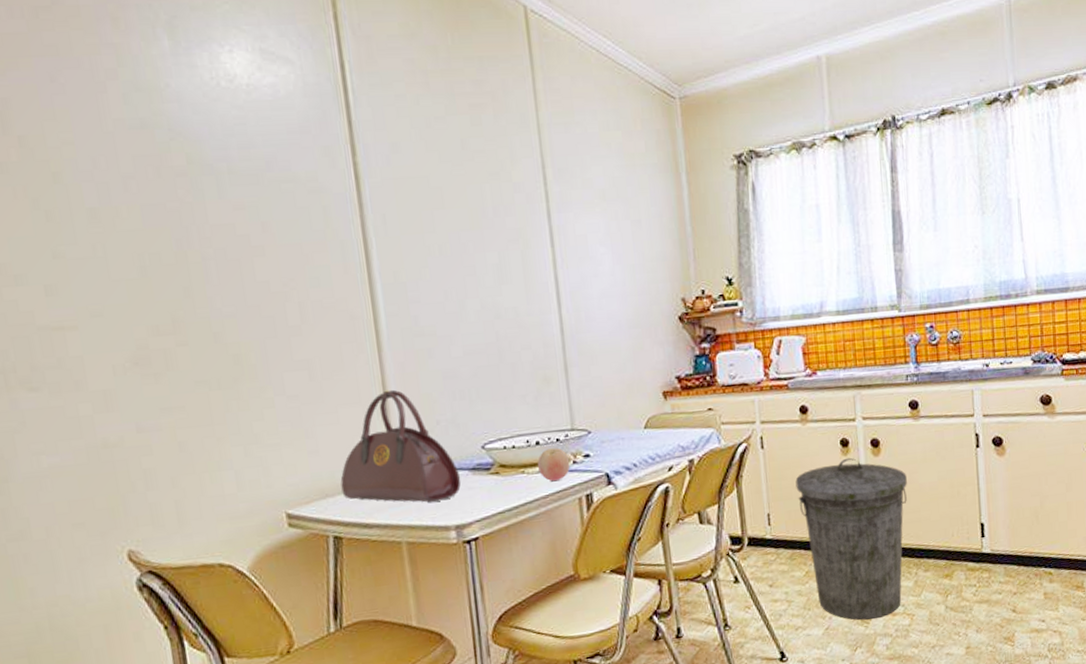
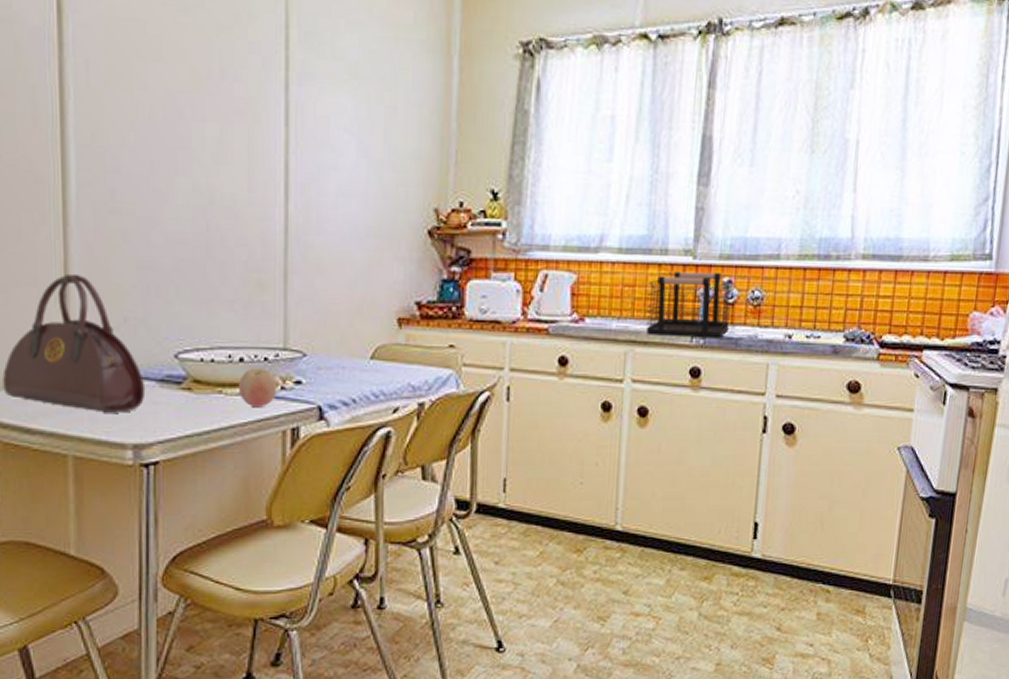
trash can: present [795,457,907,620] -> none [541,425,675,617]
dish rack: none [865,319,936,379] -> present [646,272,732,338]

